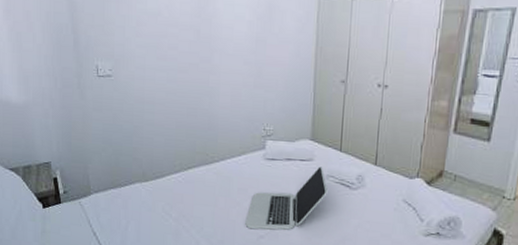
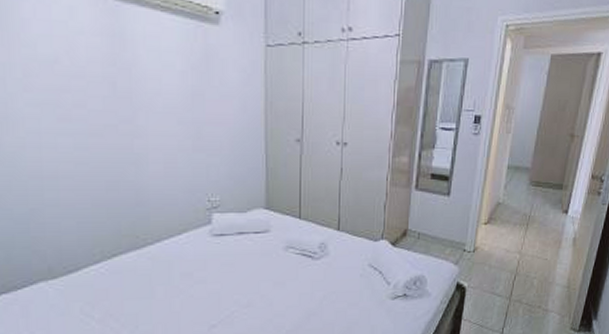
laptop: present [245,166,328,230] -> none [192,238,288,319]

